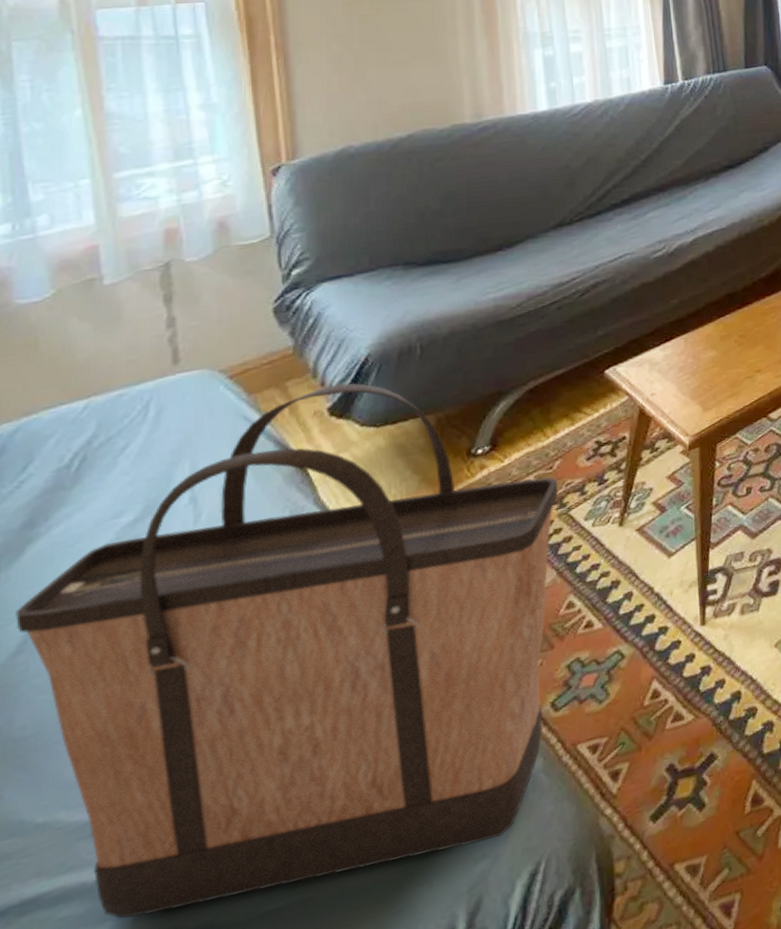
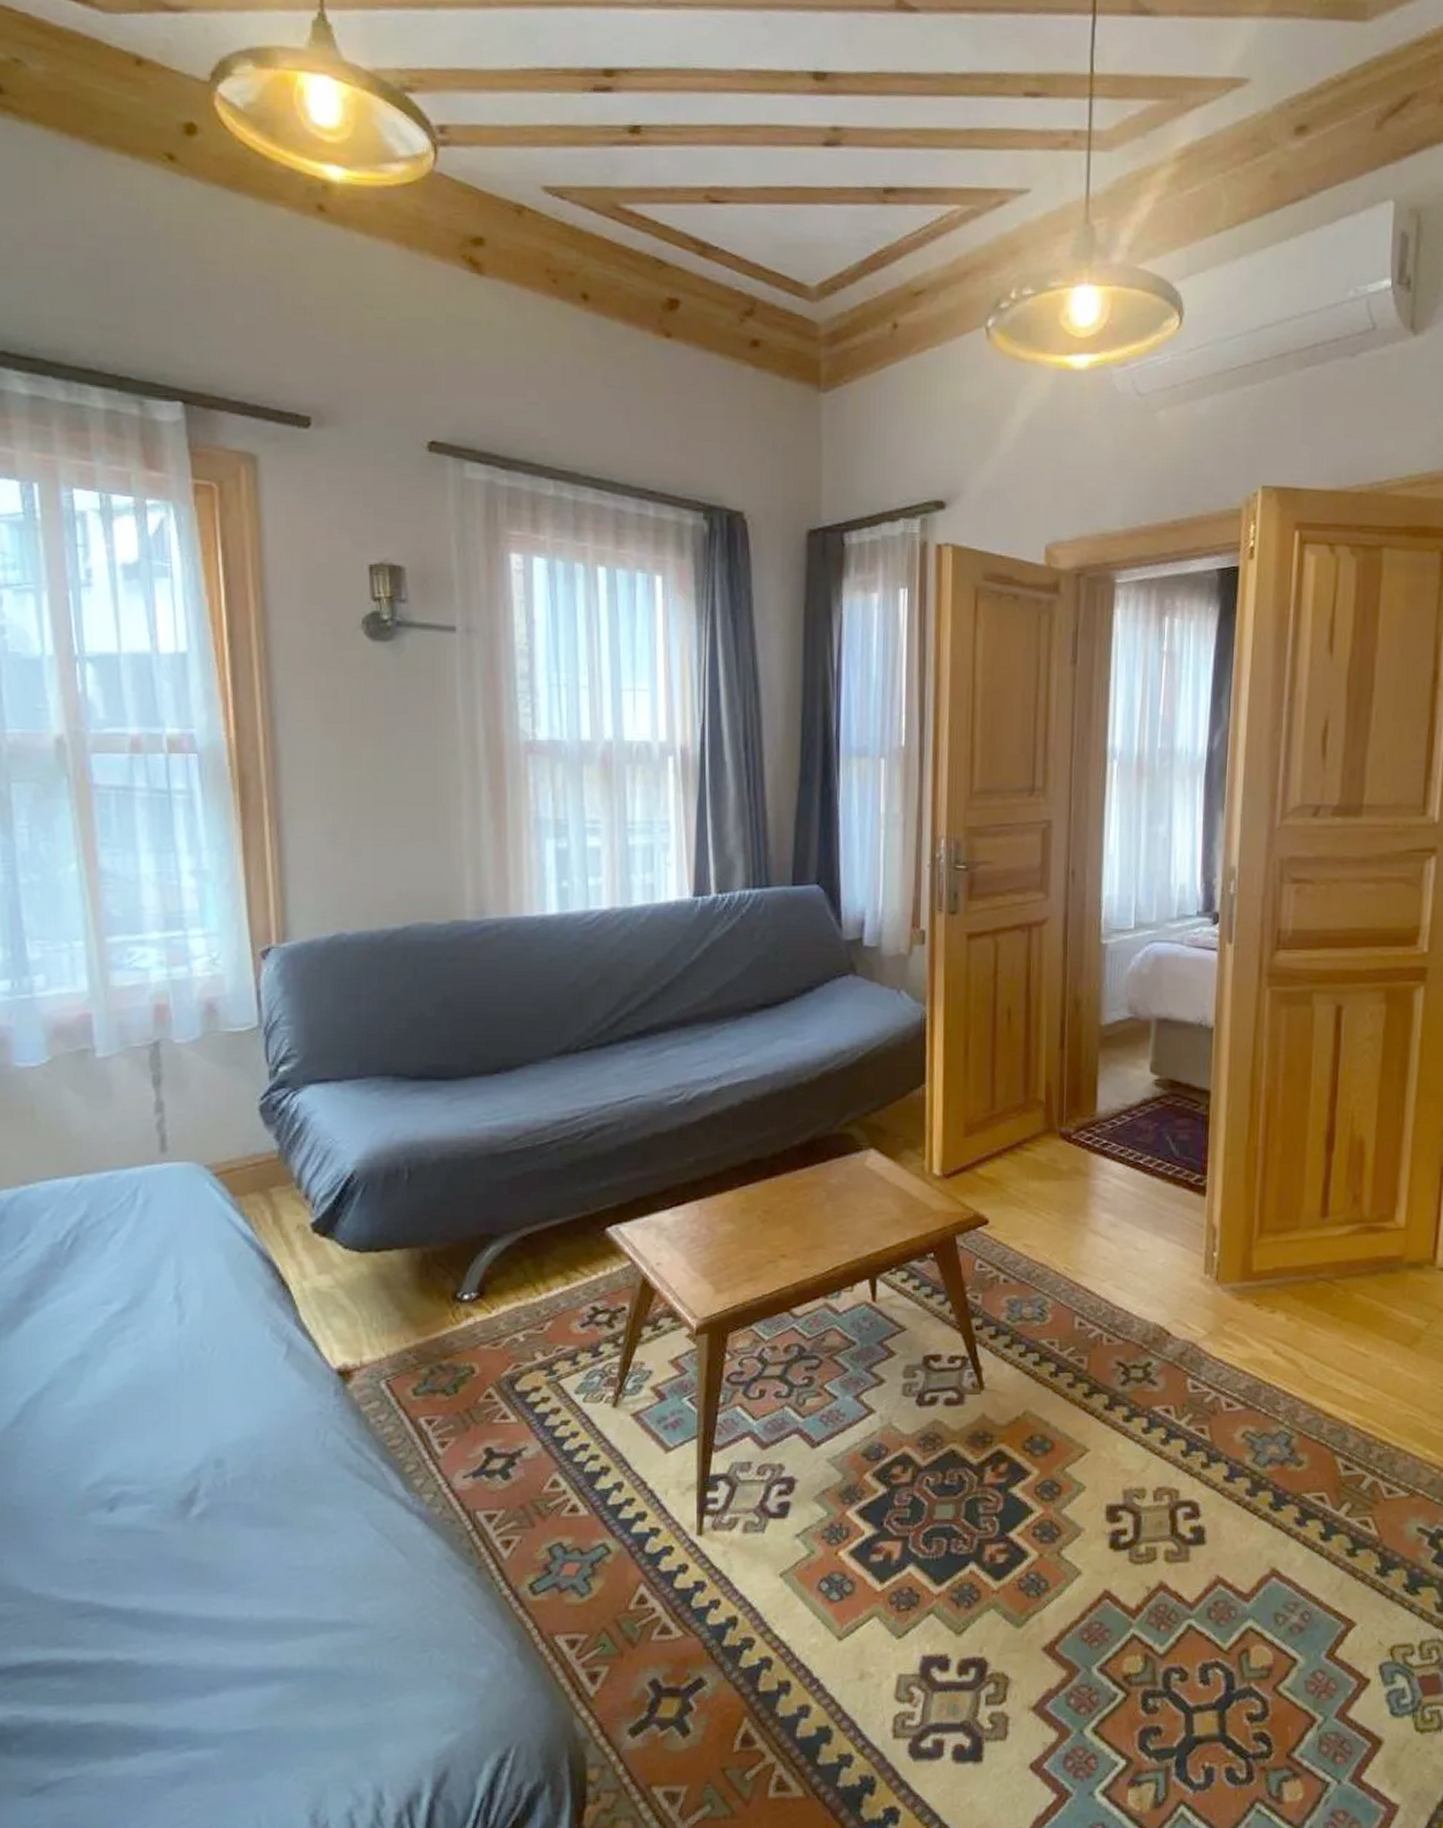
shopping bag: present [15,383,559,919] -> none [14,1198,549,1714]

